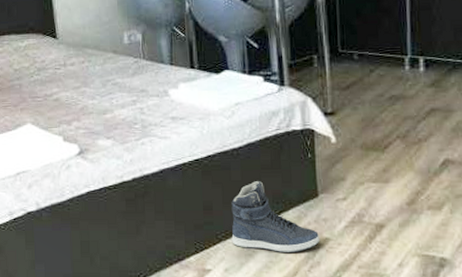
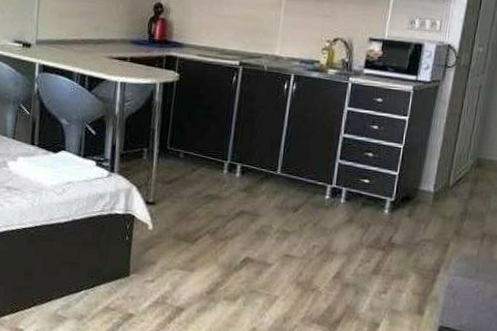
sneaker: present [231,181,320,254] -> none [45,255,126,324]

